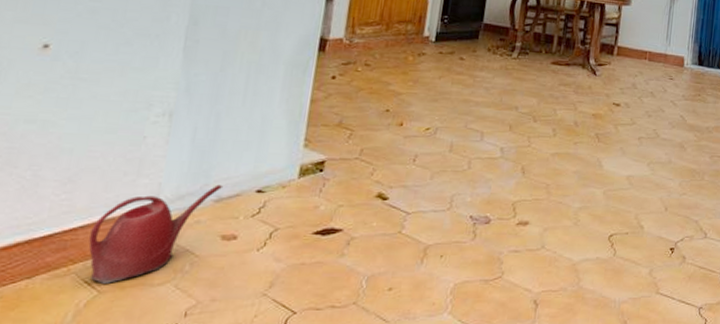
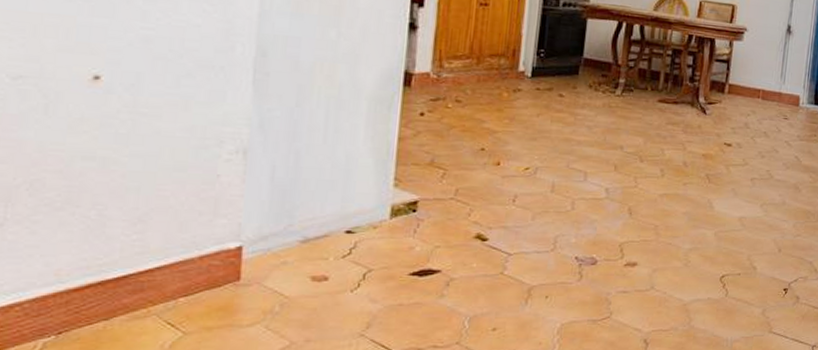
watering can: present [89,184,224,284] -> none [168,225,310,325]

